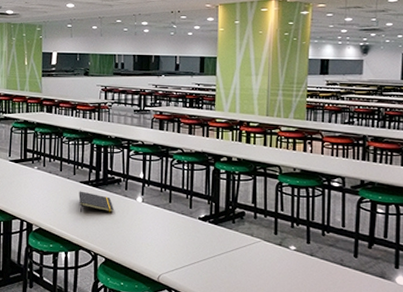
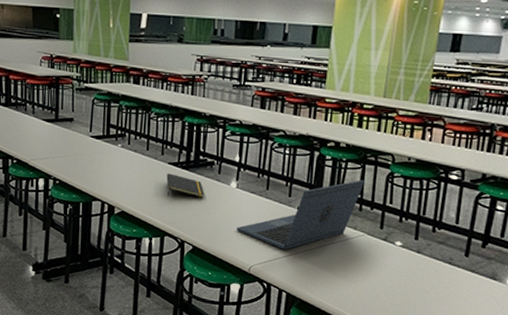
laptop: none [144,190,258,258] -> present [236,179,366,250]

